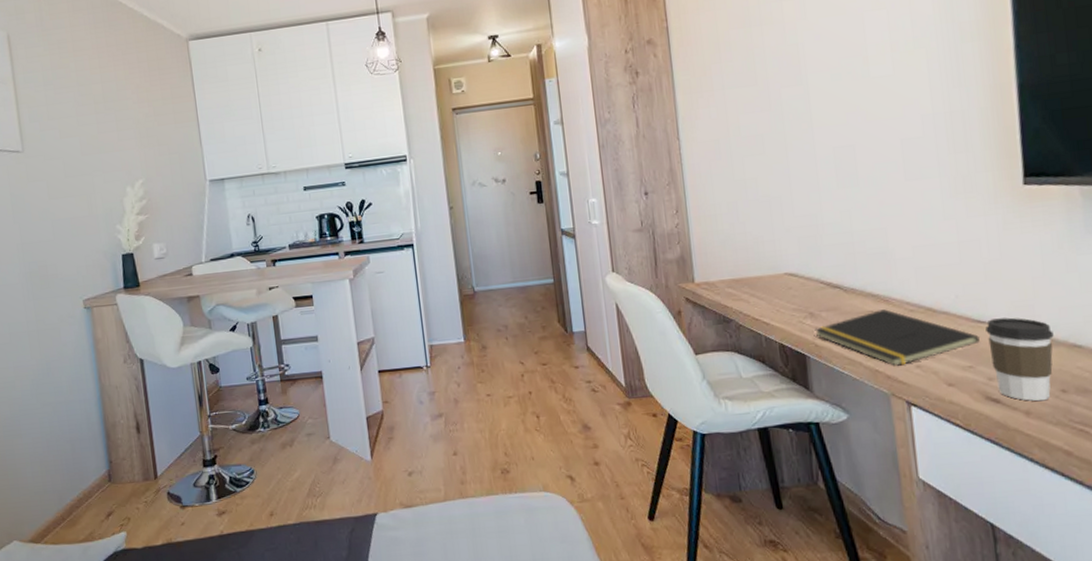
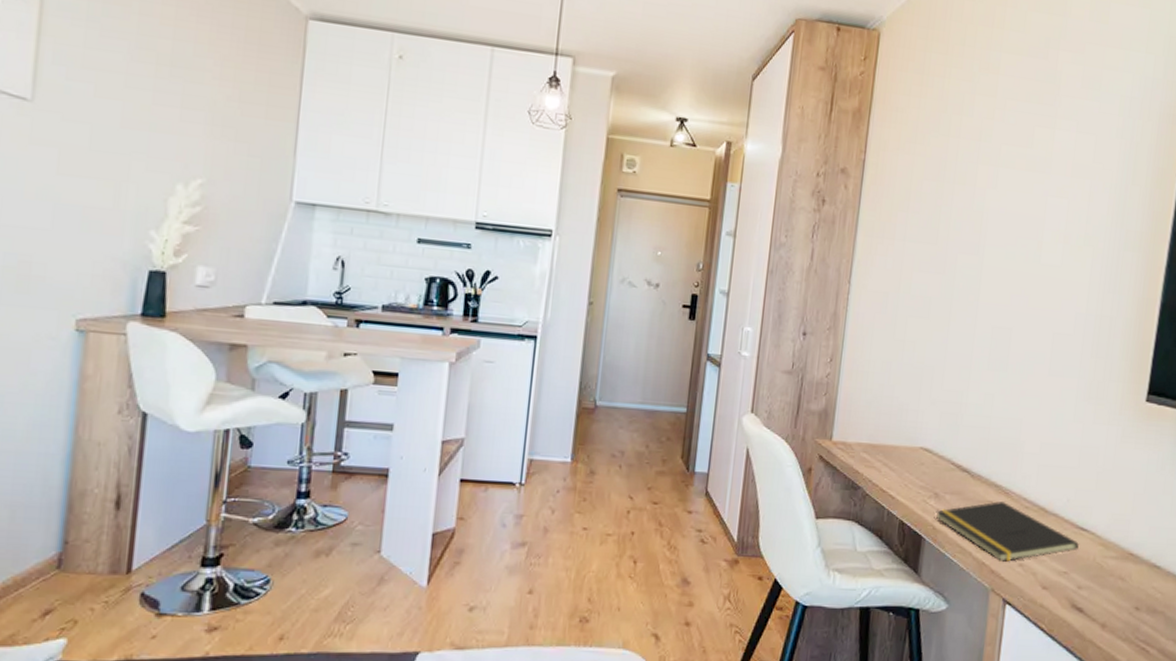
coffee cup: present [985,317,1054,402] -> none [1084,528,1141,616]

